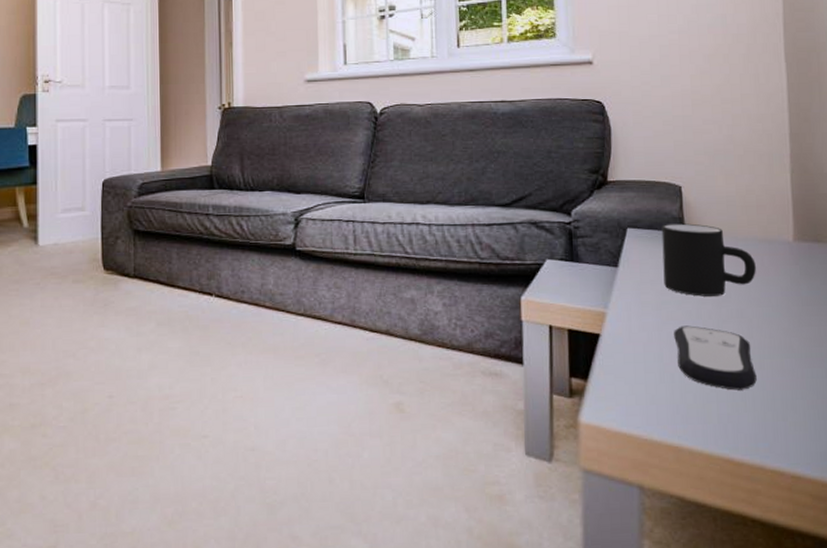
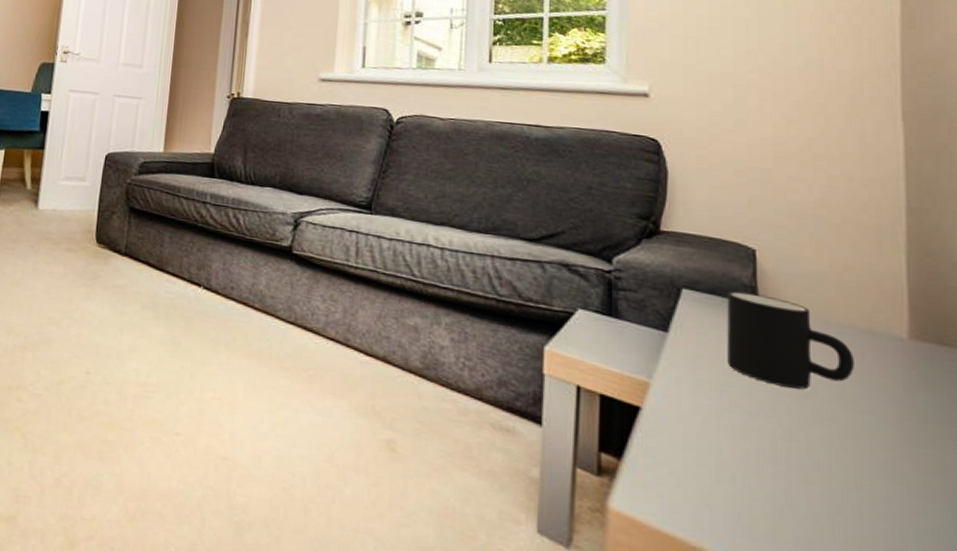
remote control: present [674,325,757,391] -> none [738,416,851,513]

